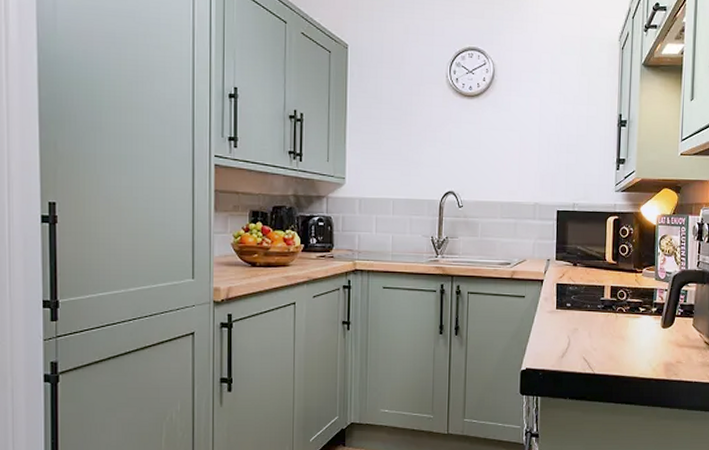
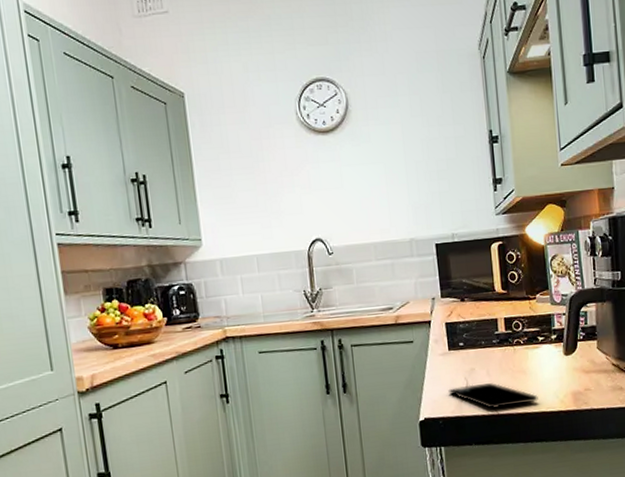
smartphone: none [551,343,633,369] -> present [448,383,538,410]

